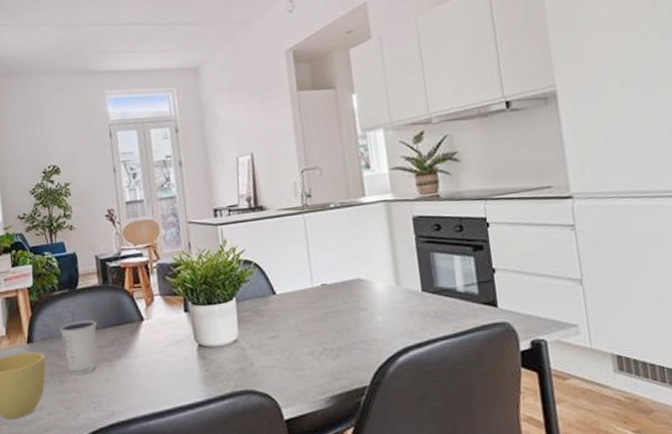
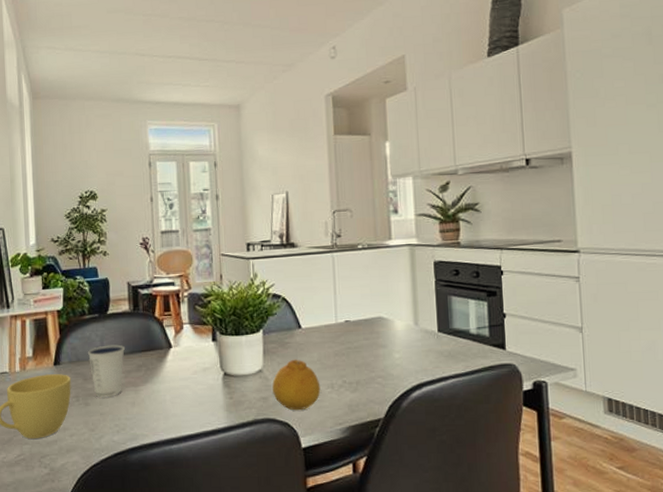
fruit: none [249,327,301,381] -> present [272,359,321,411]

